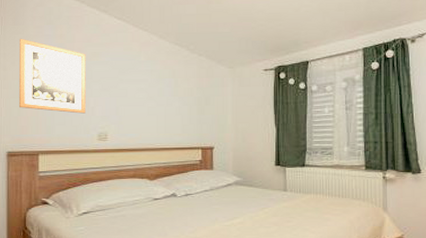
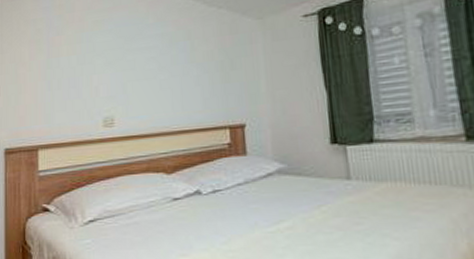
wall art: present [18,38,86,114] -> none [16,14,89,96]

